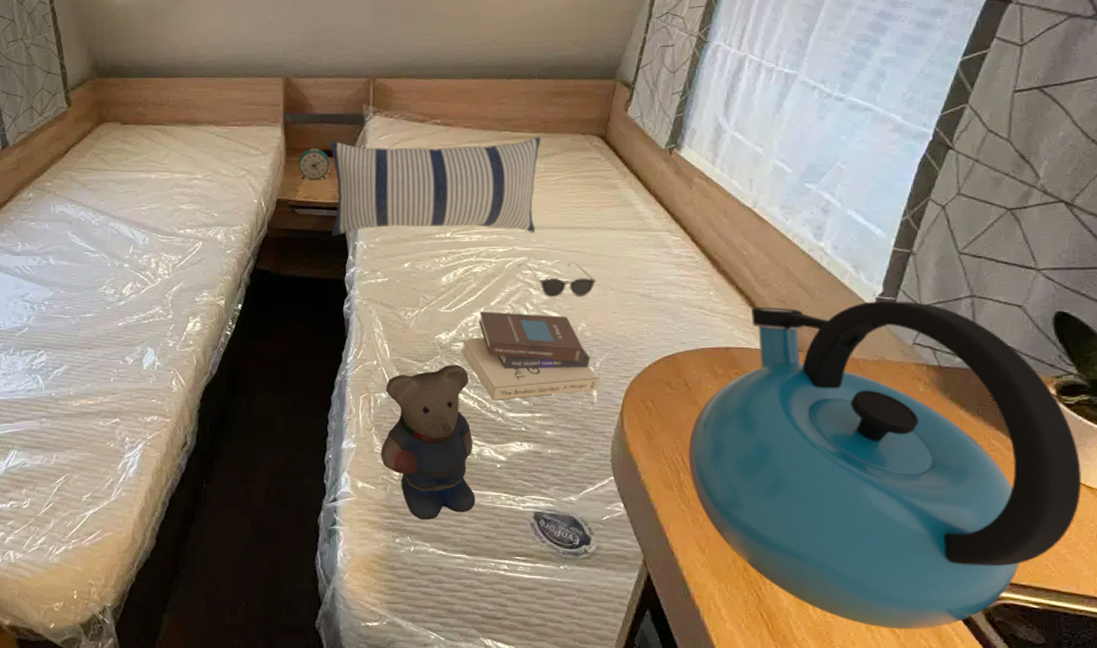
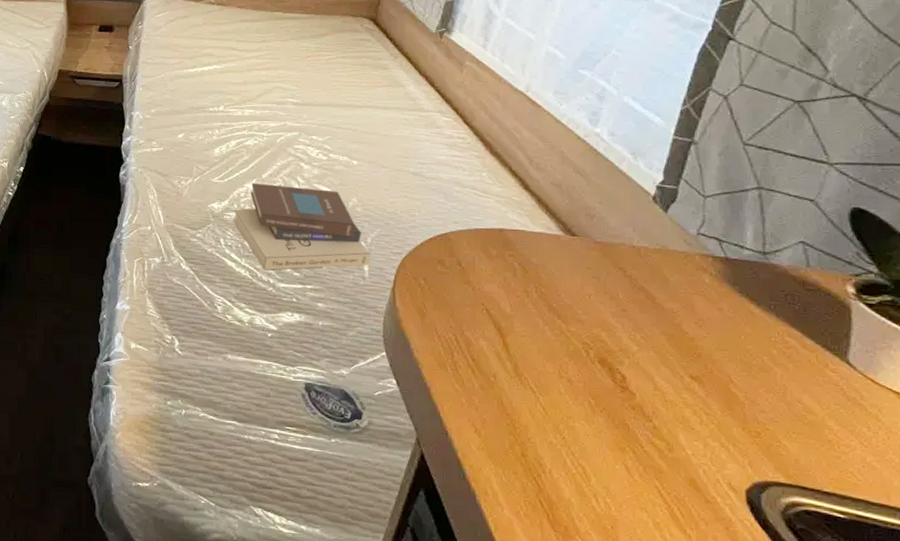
alarm clock: present [298,148,330,180] -> none [79,23,109,53]
pillow: present [331,137,541,237] -> none [110,17,312,109]
teddy bear: present [381,365,476,519] -> none [154,234,247,384]
sunglasses: present [518,262,597,297] -> none [289,138,368,173]
kettle: present [688,301,1081,629] -> none [462,189,888,531]

